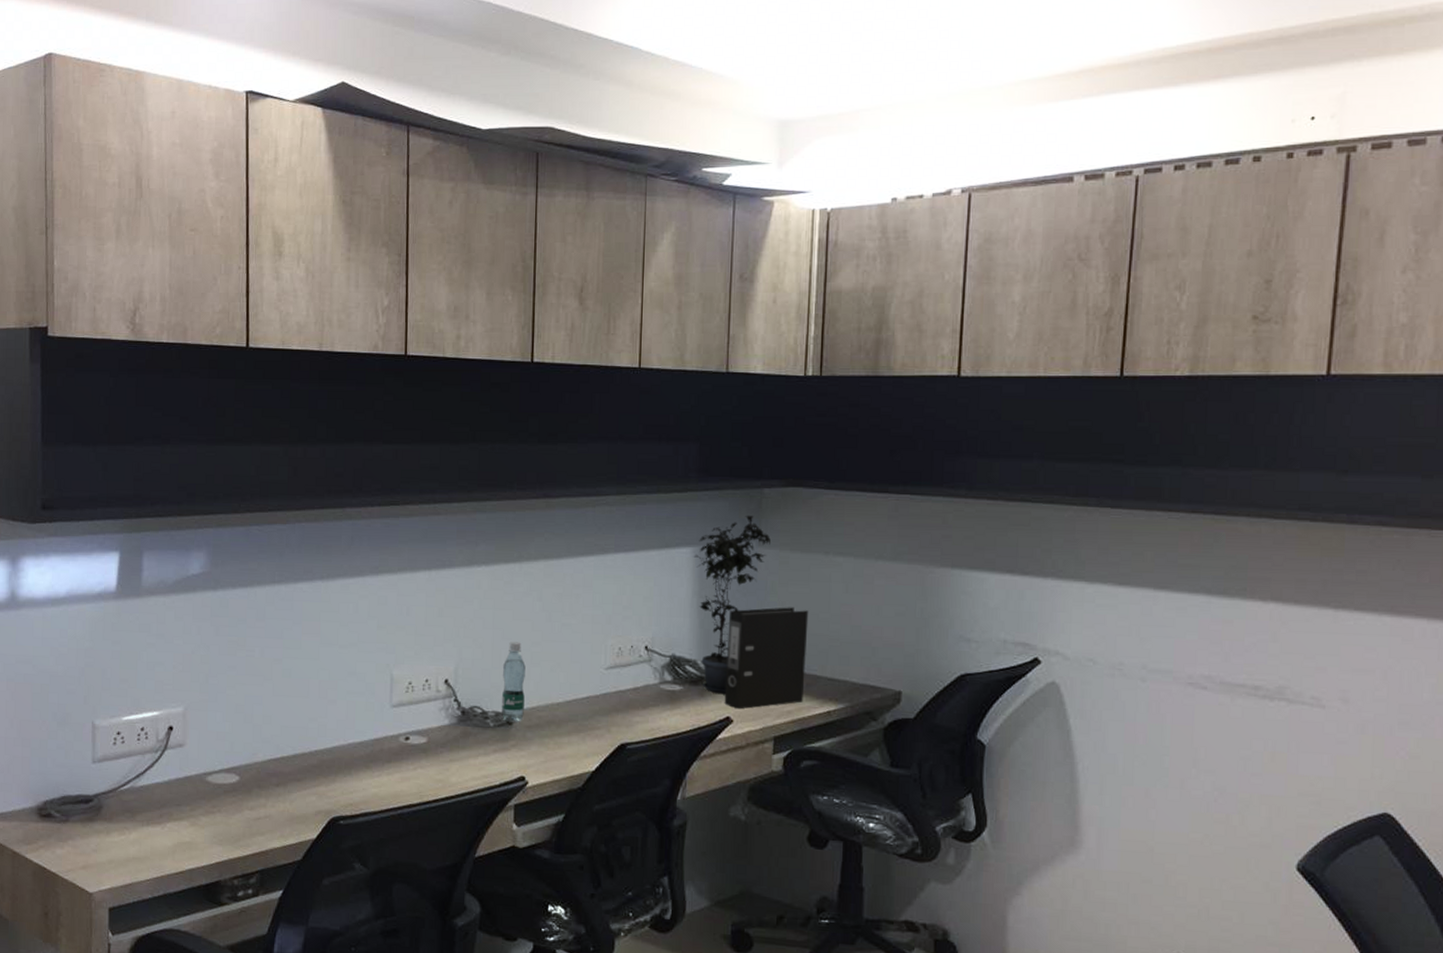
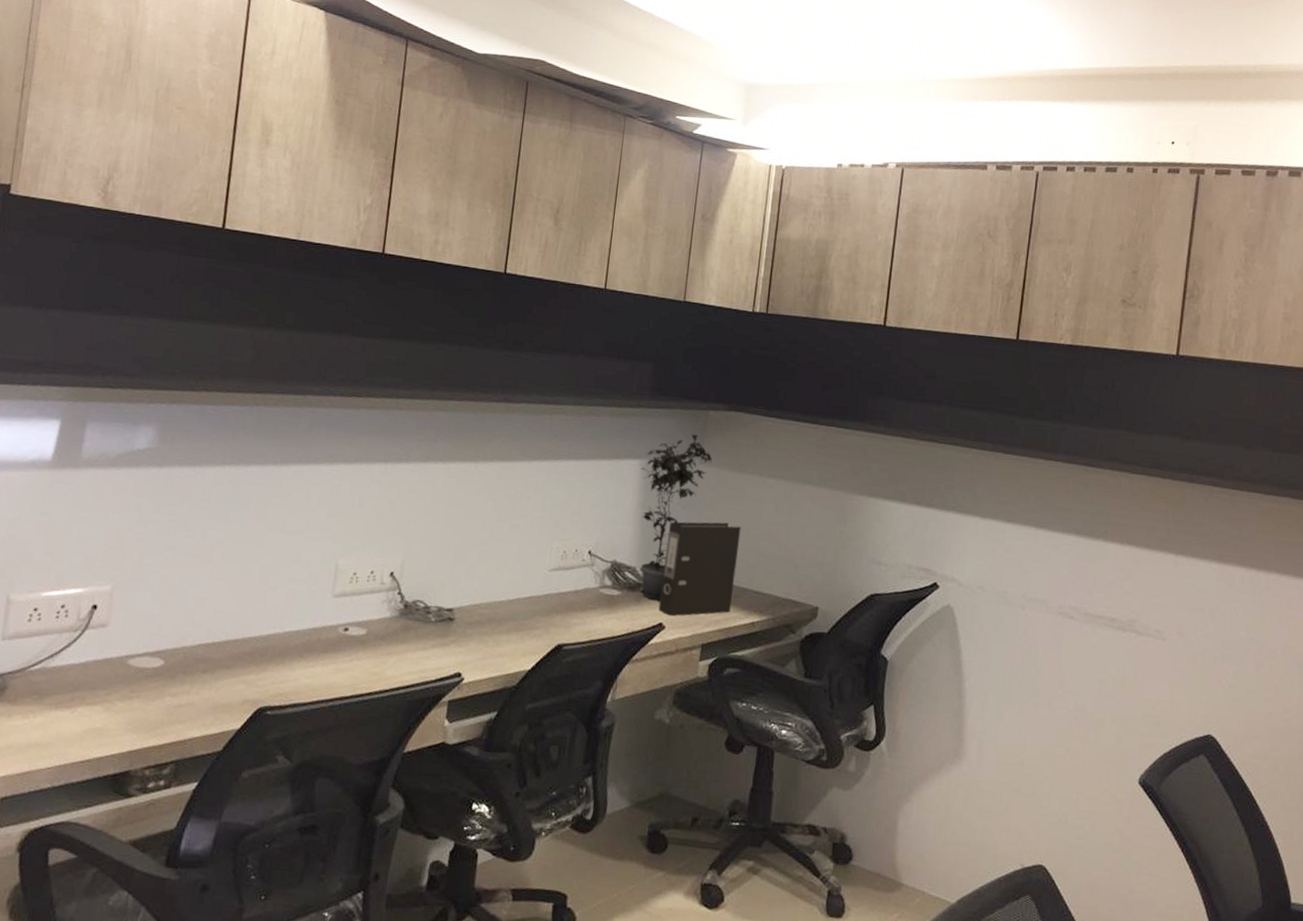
bottle: present [501,642,526,722] -> none [443,538,472,619]

